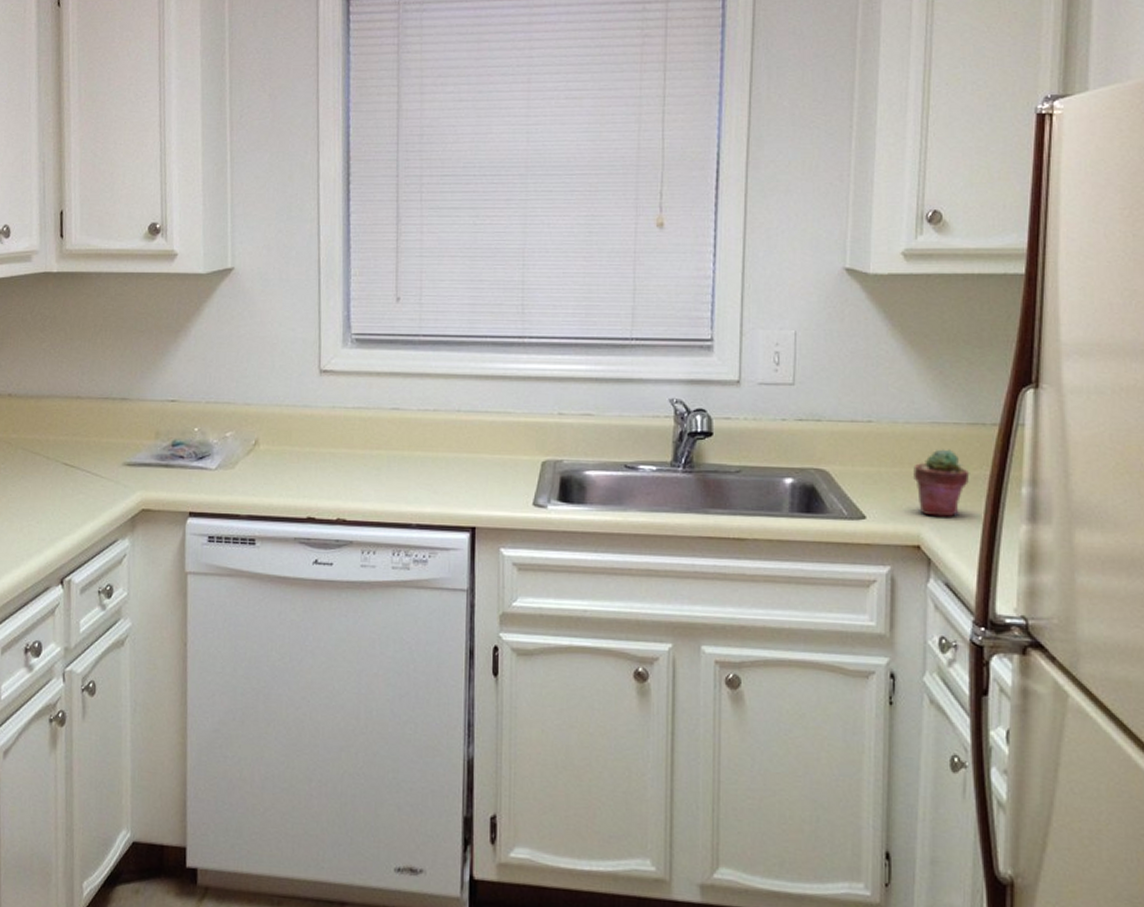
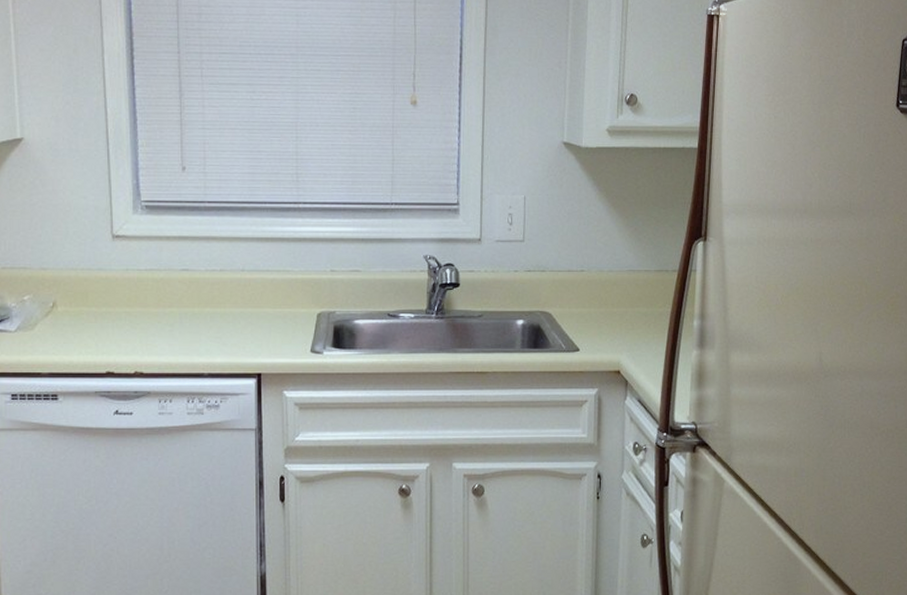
potted succulent: present [913,449,970,517] -> none [615,292,657,347]

